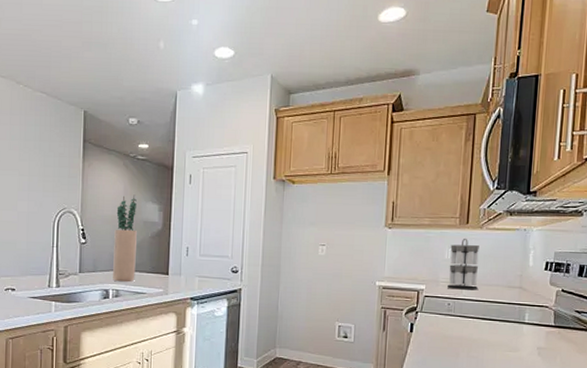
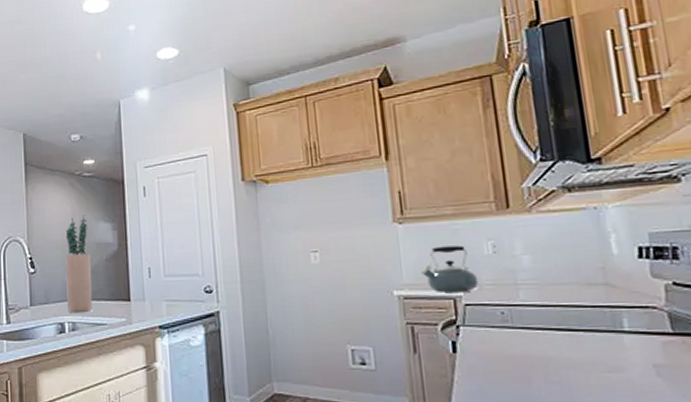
kettle: none [398,249,437,286] -> present [420,245,479,292]
spice rack: present [448,238,479,290] -> none [489,226,541,293]

